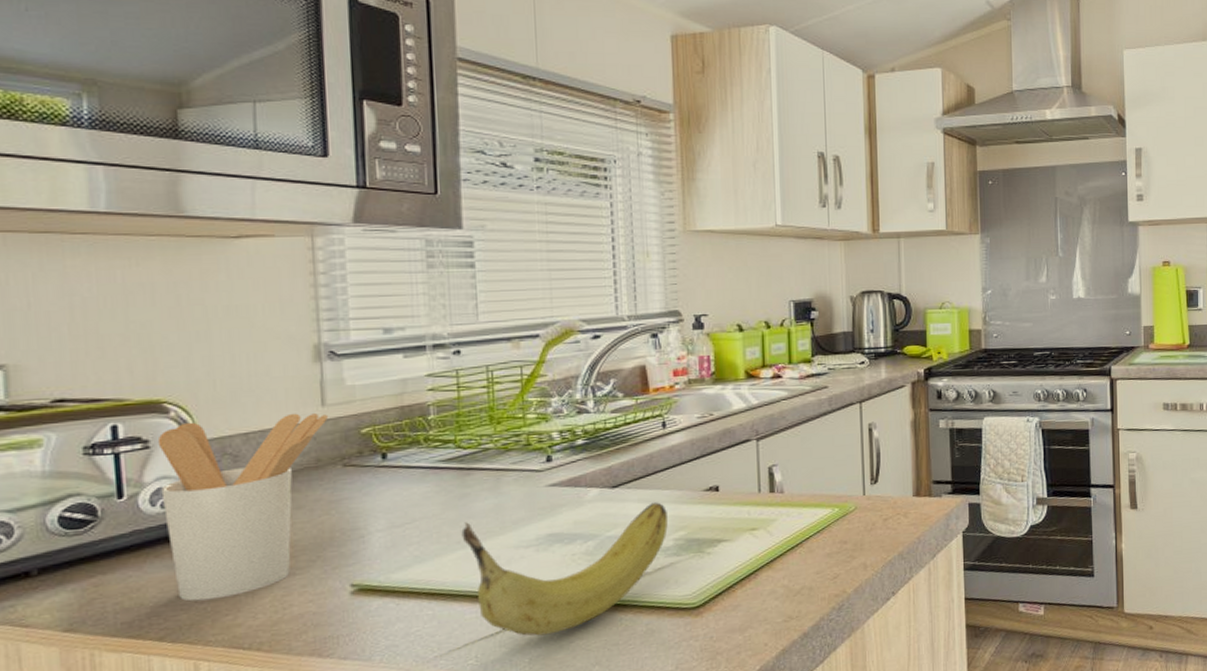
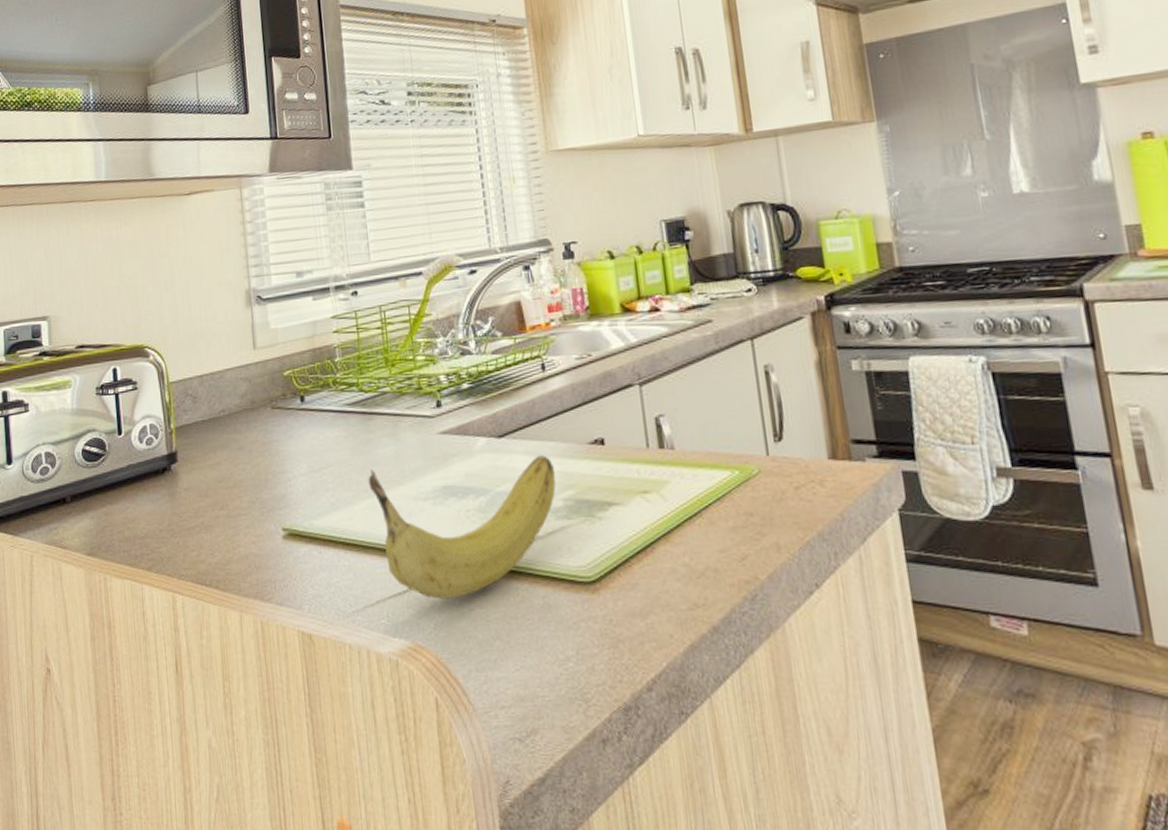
utensil holder: present [157,413,328,601] -> none [142,356,258,535]

